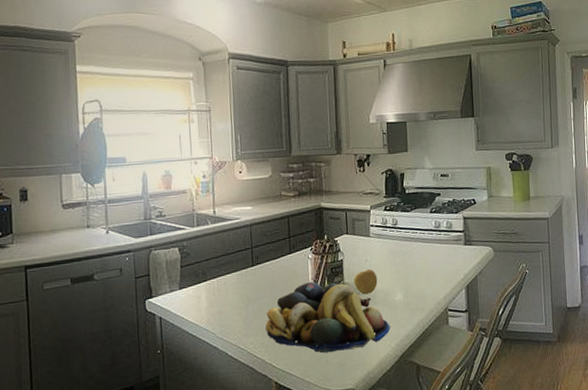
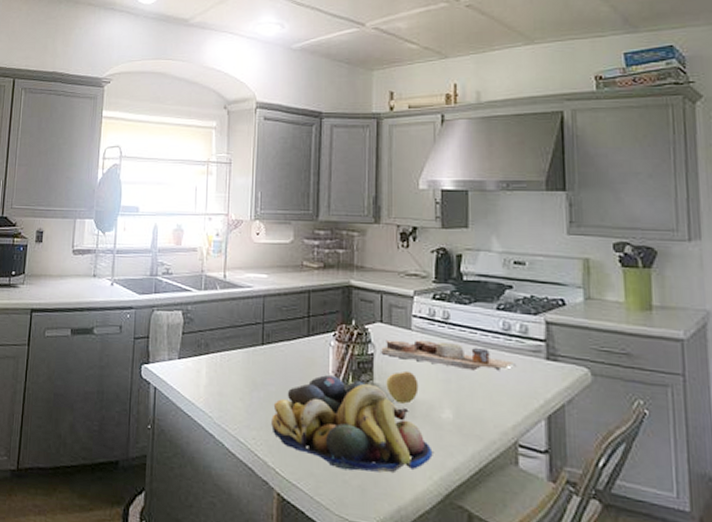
cutting board: none [348,243,445,262] -> present [381,339,516,371]

